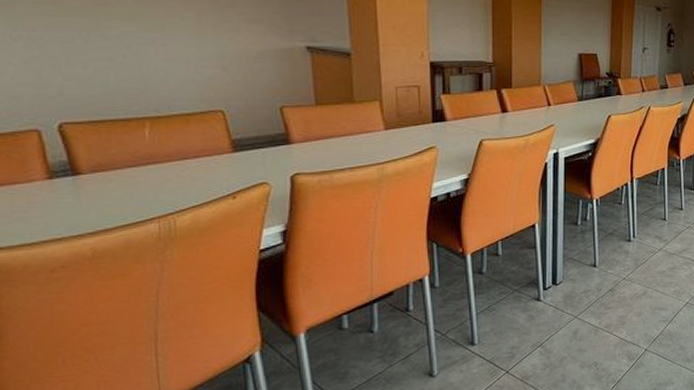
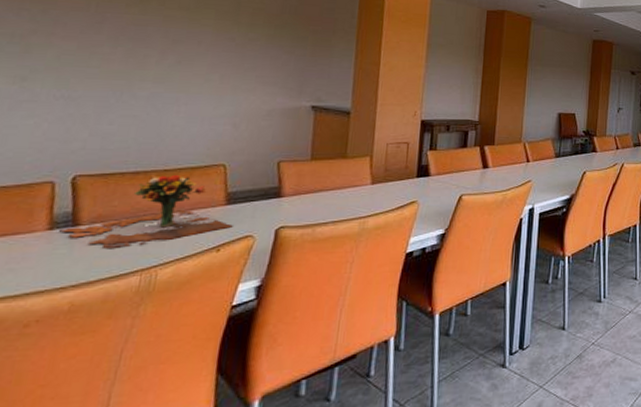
flower arrangement: none [60,121,245,197] -> present [59,174,233,248]

